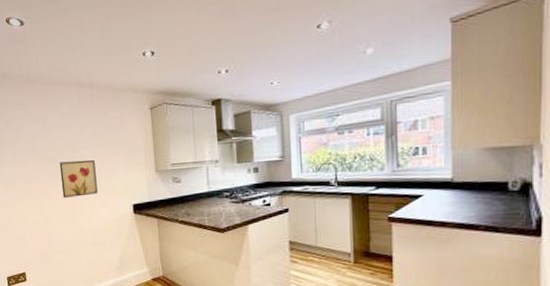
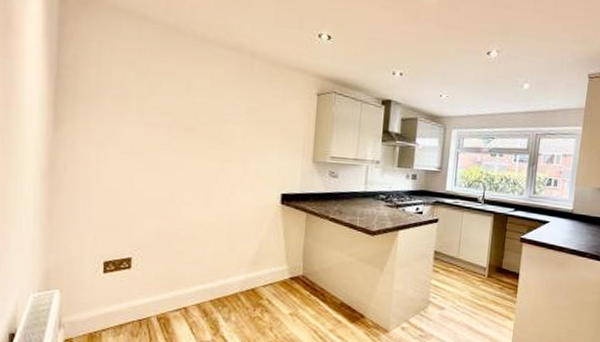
wall art: present [59,160,98,198] -> none [198,133,244,177]

